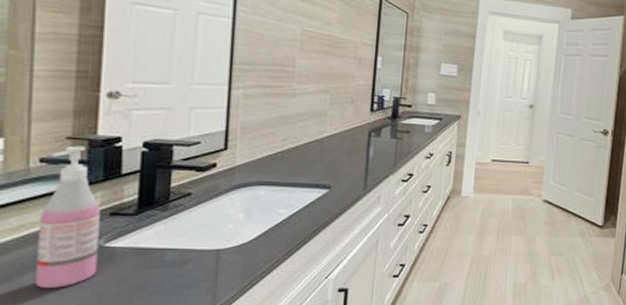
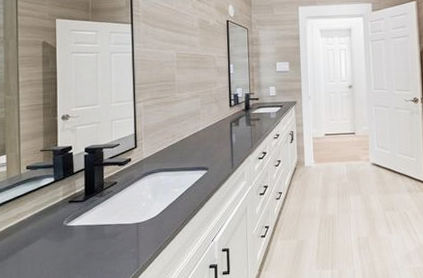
soap dispenser: present [36,145,101,289] -> none [28,155,64,259]

